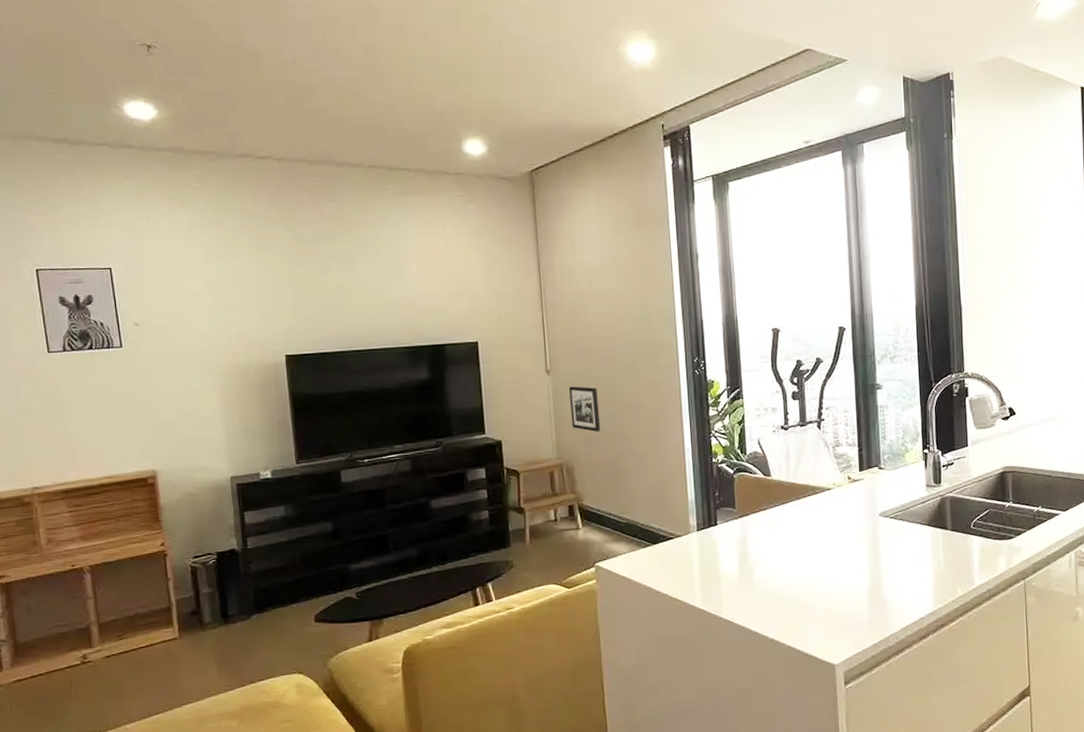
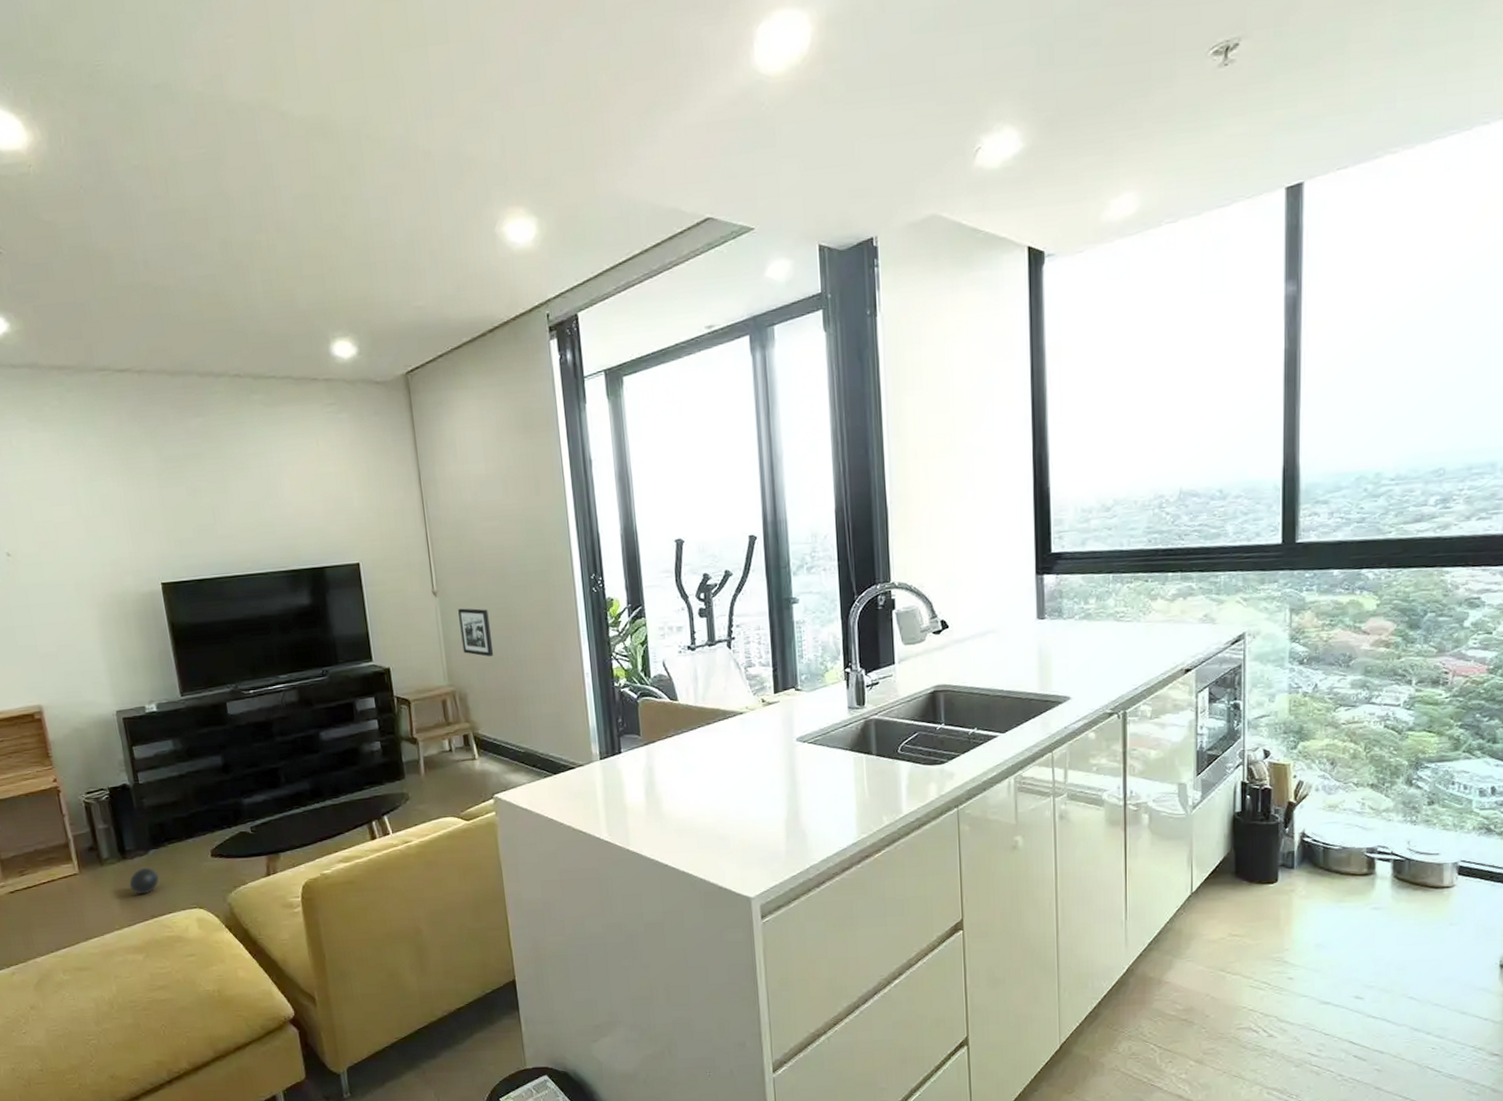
ball: none [229,632,260,659] -> present [129,867,159,894]

